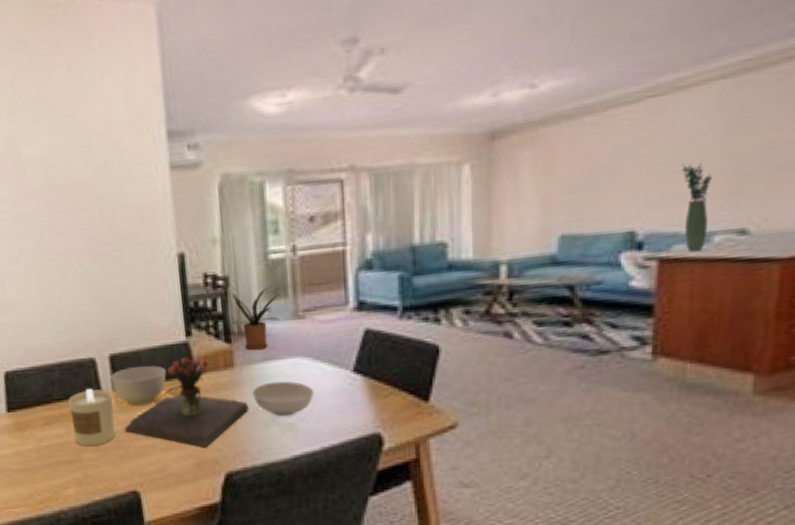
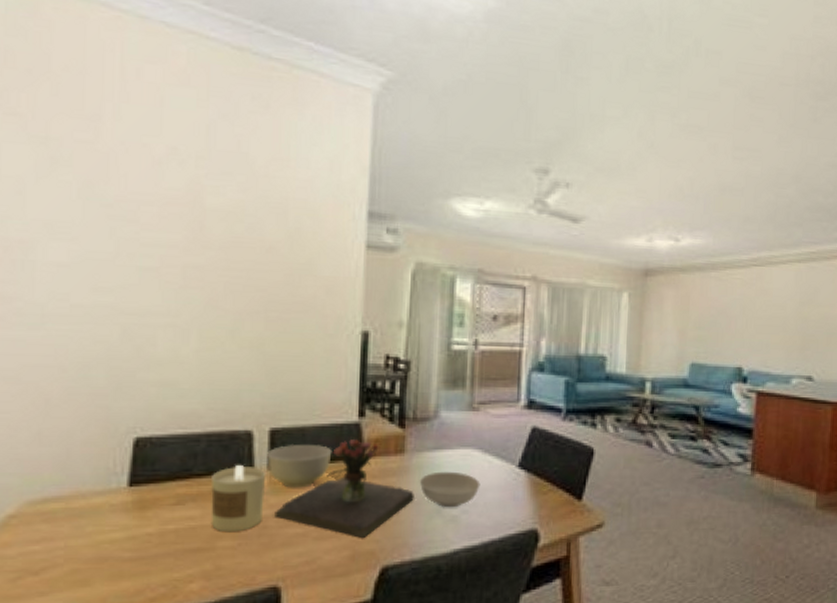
house plant: present [229,285,279,351] -> none [407,375,457,438]
vase: present [681,163,713,252] -> none [772,321,792,390]

